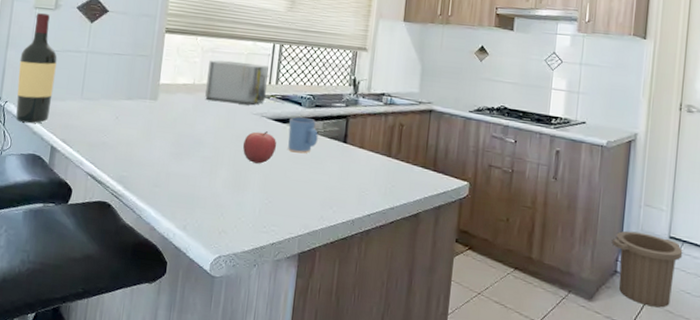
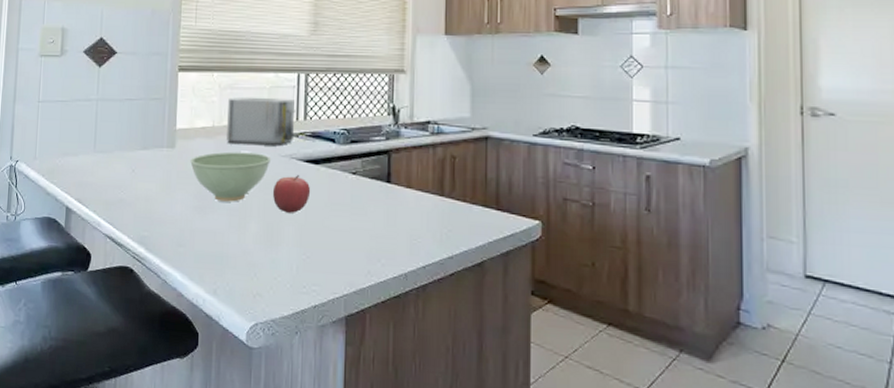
wine bottle: present [16,13,57,124] -> none [27,61,67,184]
bowl: none [170,107,244,151] -> present [190,151,271,202]
mug: present [288,117,318,153] -> none [323,156,357,198]
trash can: present [612,231,683,308] -> none [731,271,826,368]

